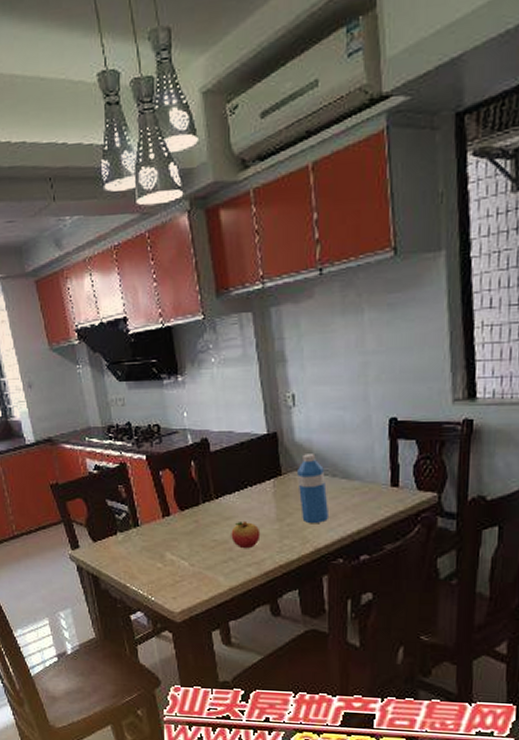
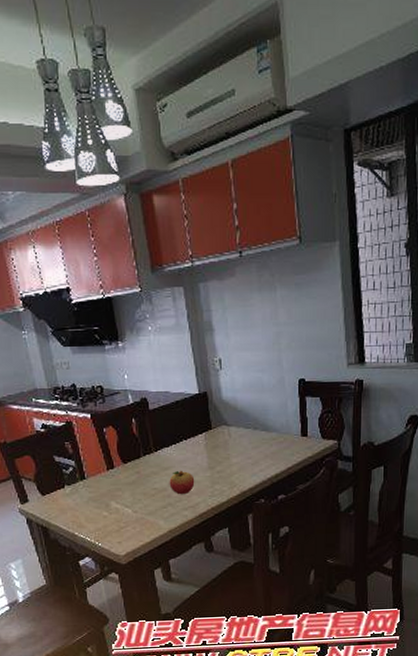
water bottle: present [297,454,330,523] -> none [225,410,253,470]

